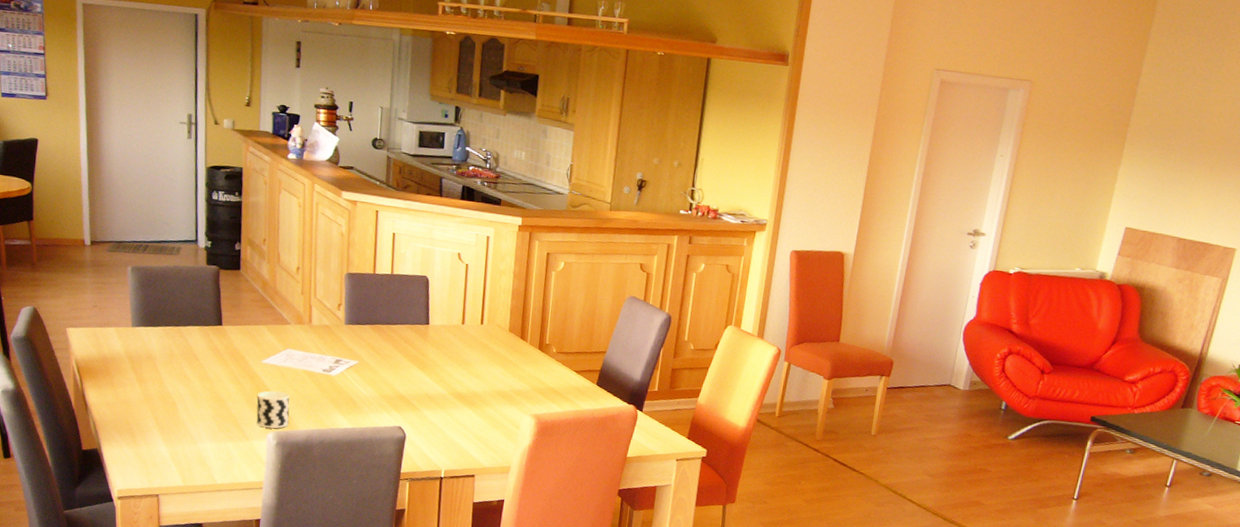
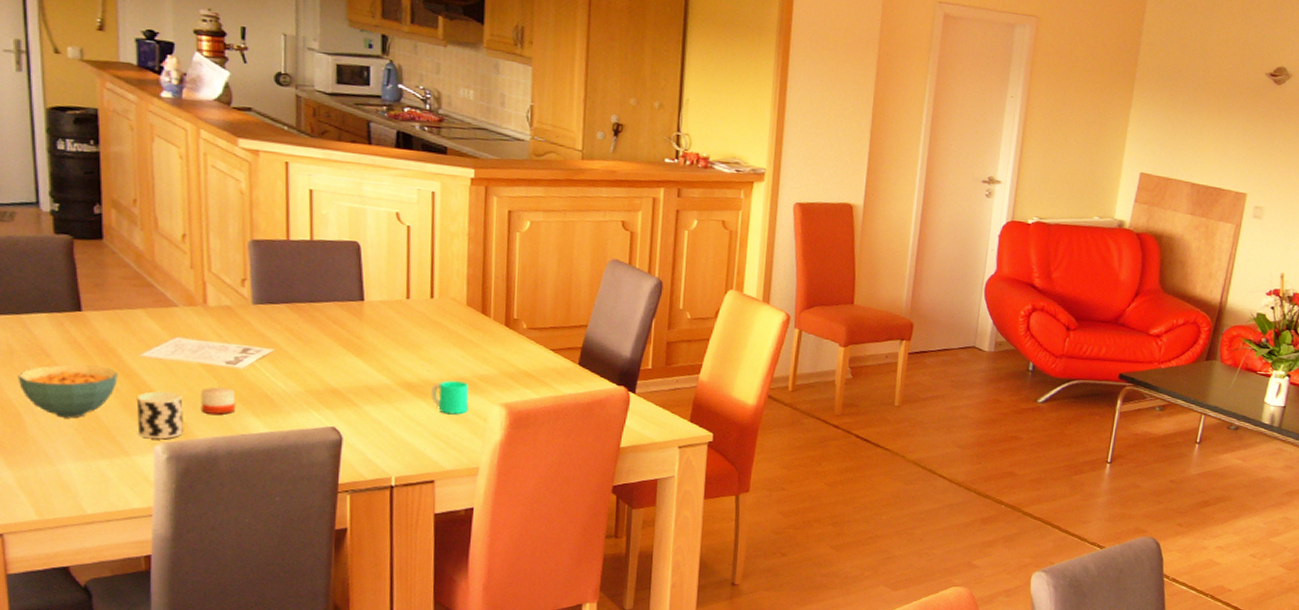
cereal bowl: none [175,366,245,409] -> present [17,364,118,418]
candle: none [302,389,328,412] -> present [200,387,235,415]
cup: none [476,393,507,422] -> present [431,380,469,415]

